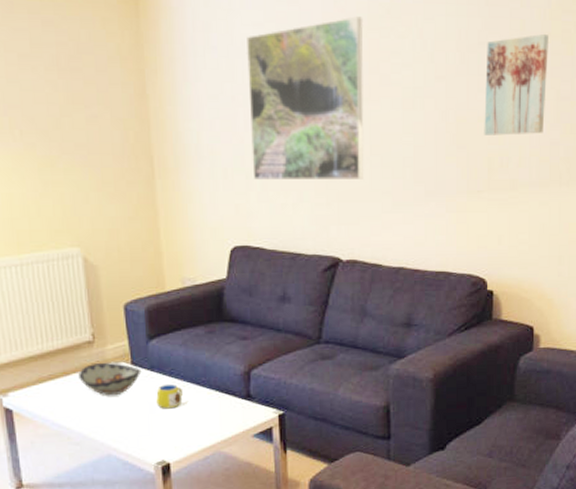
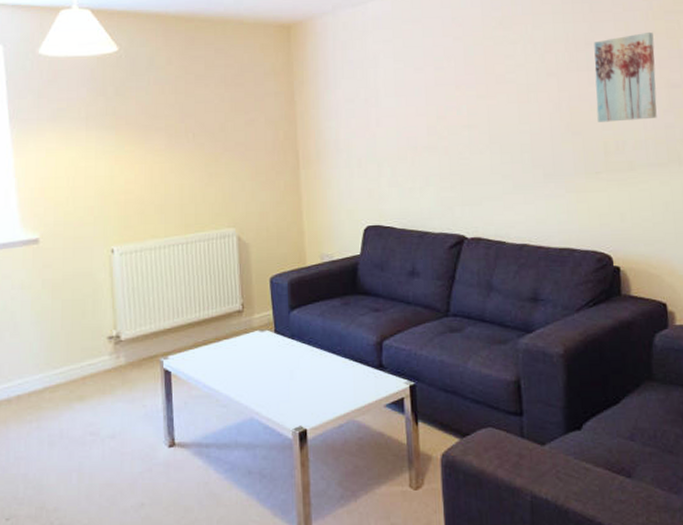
decorative bowl: present [78,362,142,396] -> none [229,330,284,362]
mug: present [156,384,187,409] -> none [296,353,324,376]
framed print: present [246,16,364,180] -> none [377,29,484,168]

